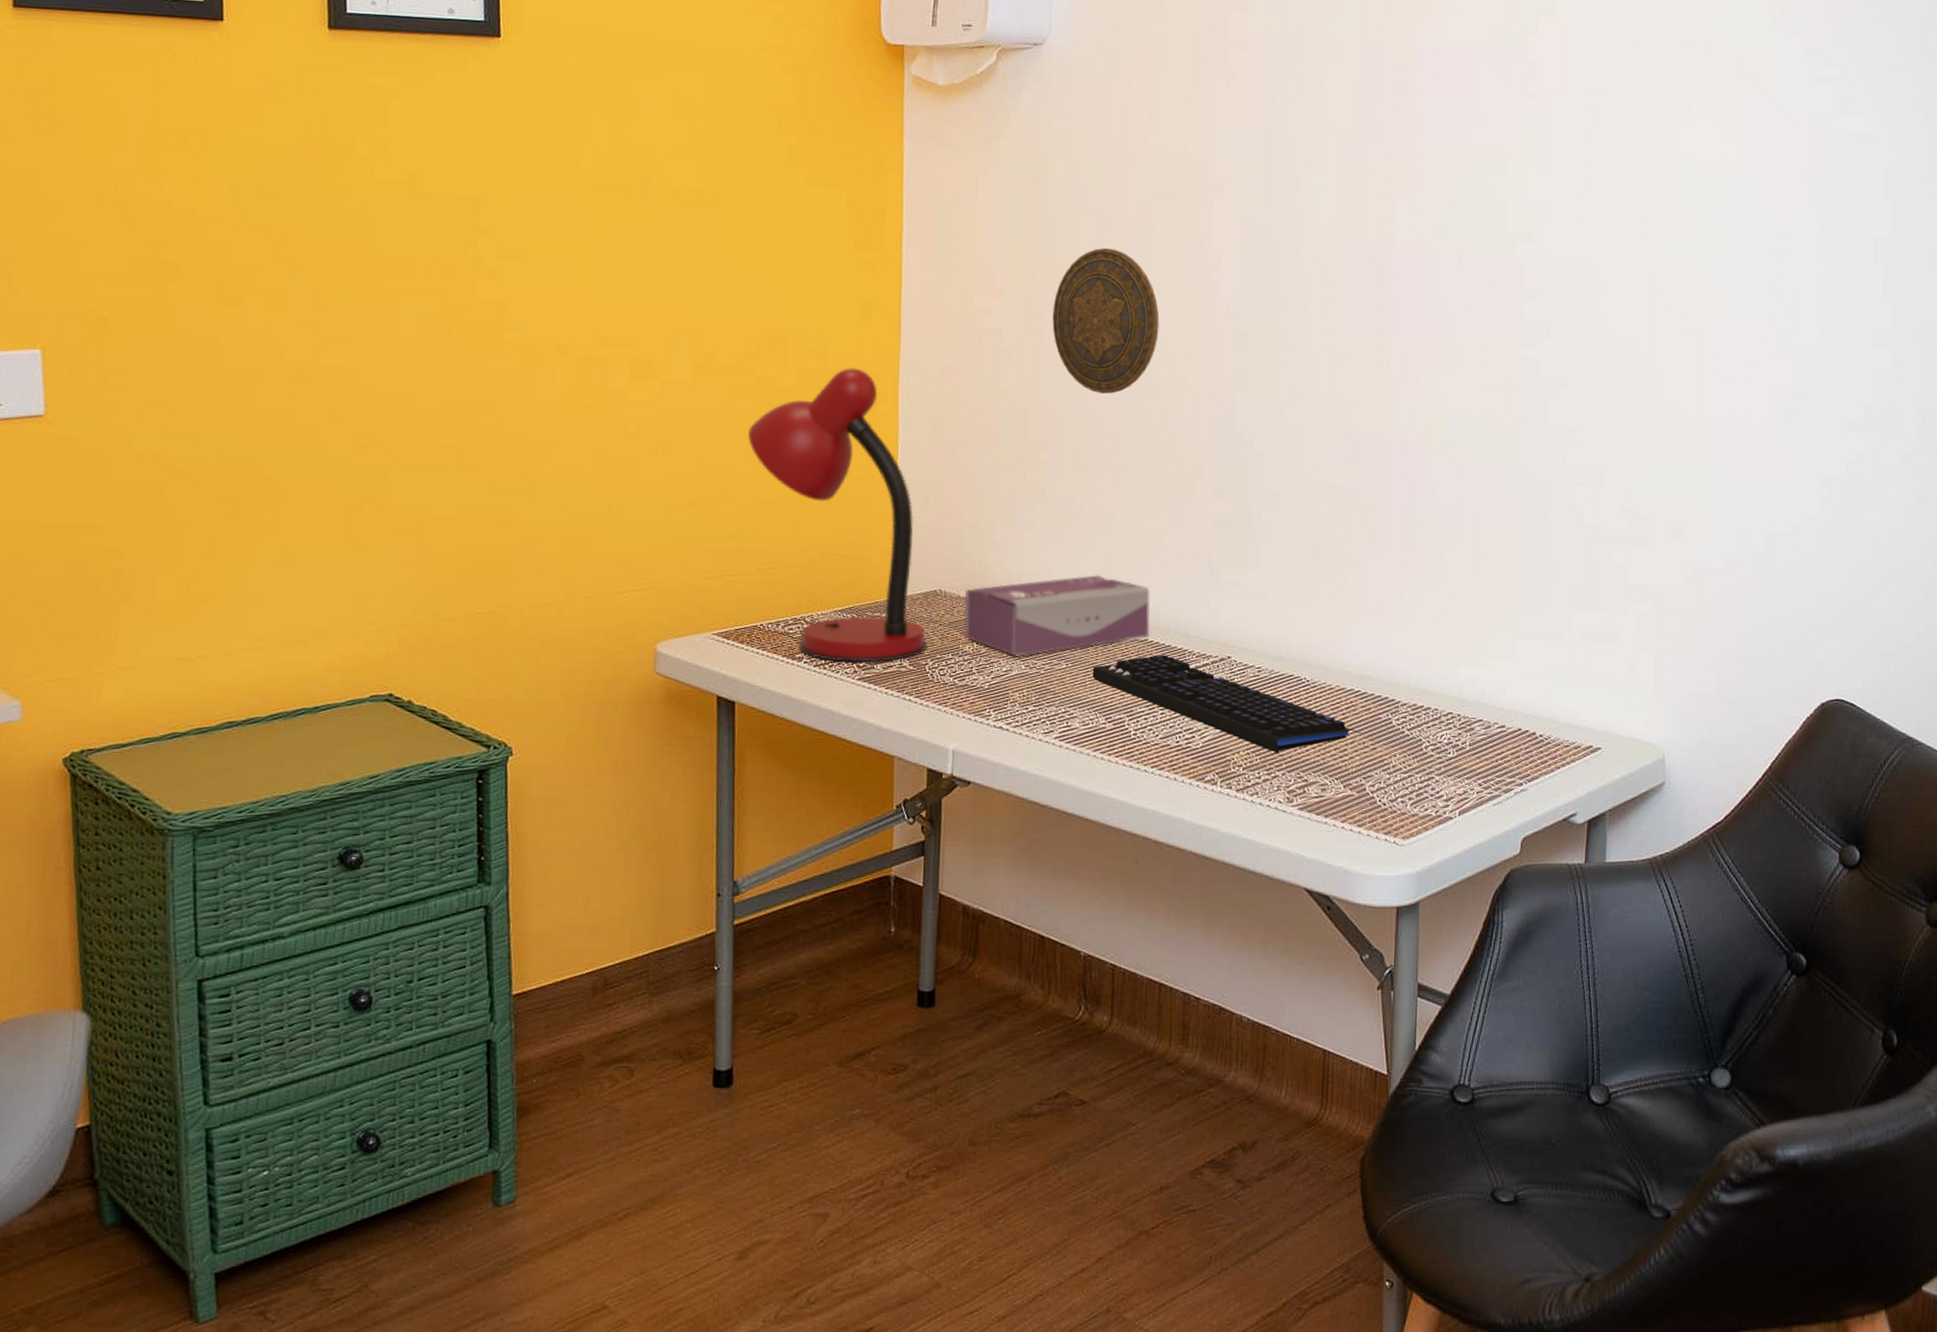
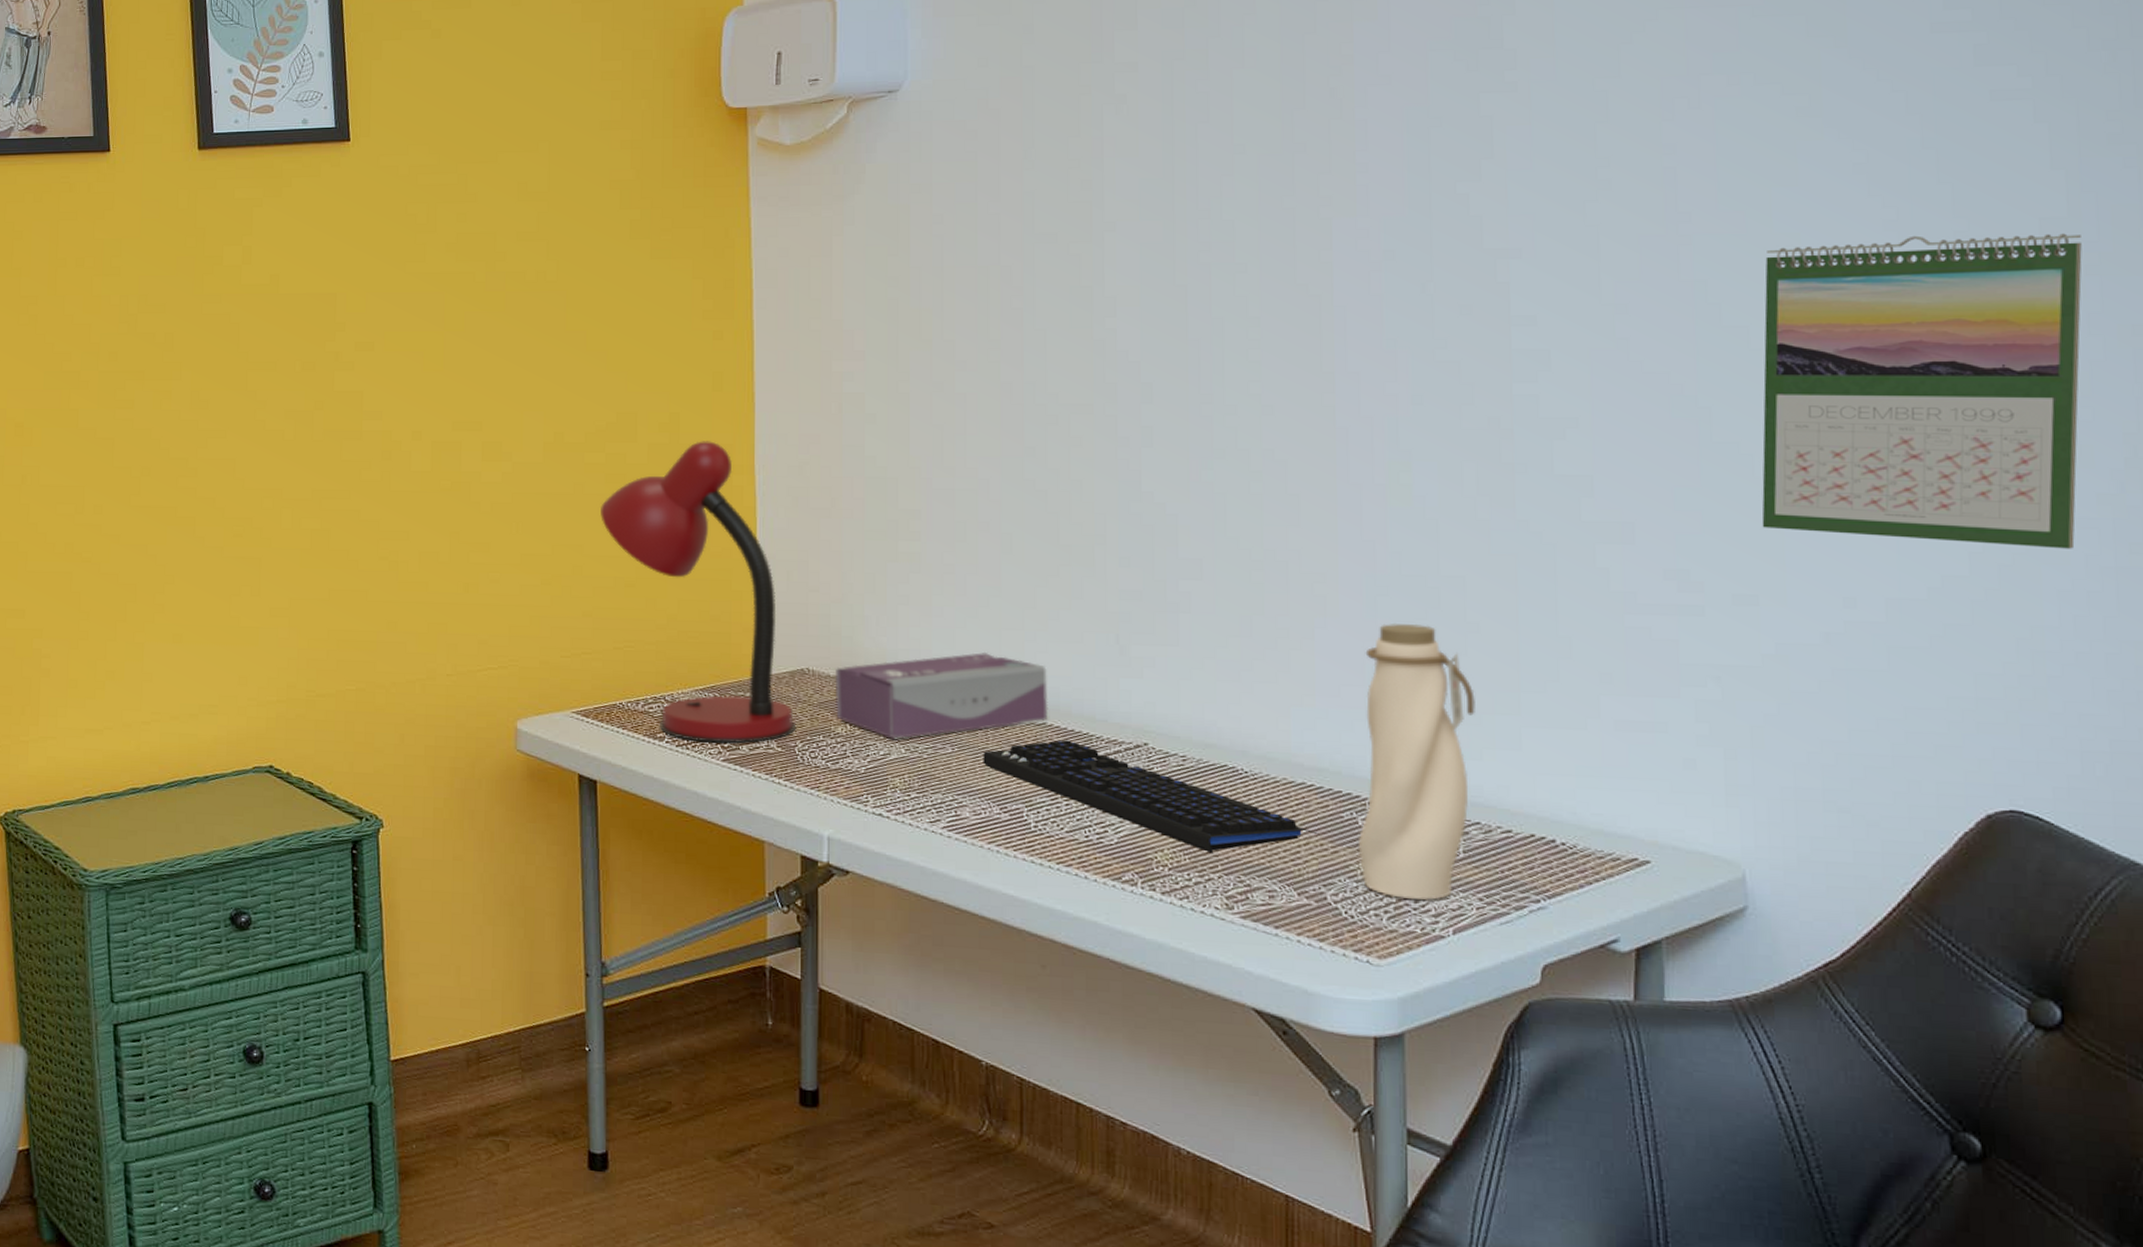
decorative plate: present [1052,247,1160,394] -> none [921,300,1045,457]
water bottle: none [1391,549,1483,788] -> present [1358,622,1475,901]
calendar: none [1688,244,1899,496] -> present [1761,233,2082,549]

